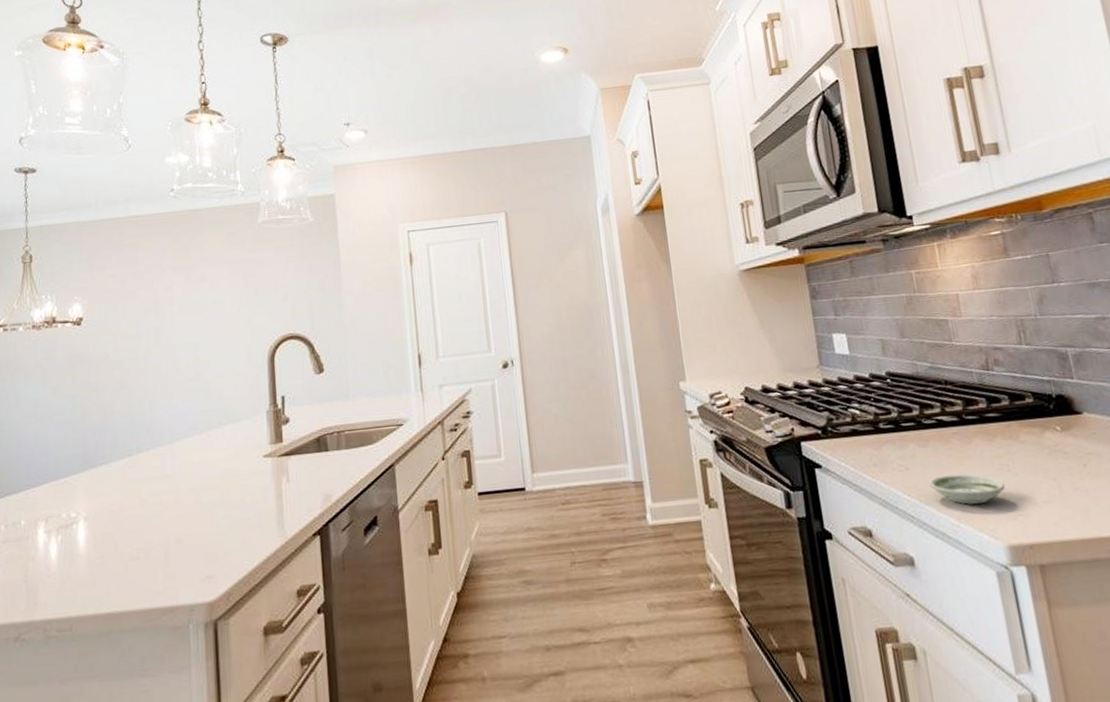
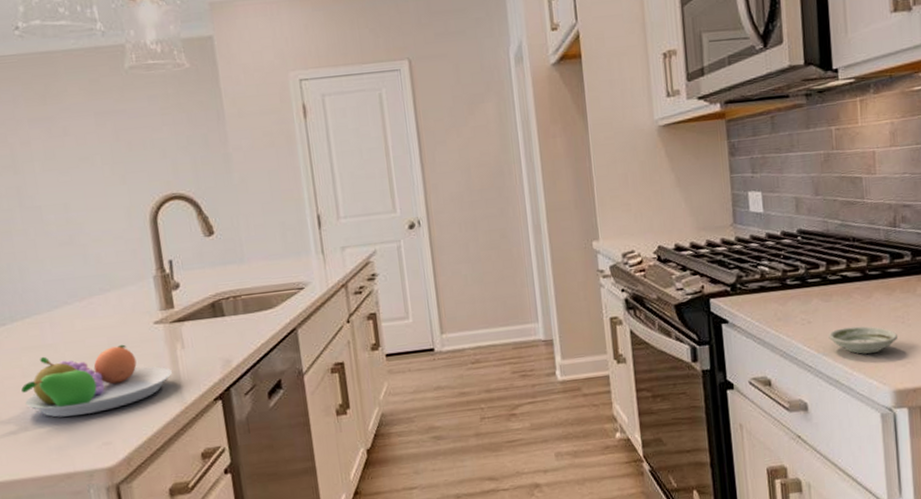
fruit bowl: none [138,477,276,549] -> present [21,344,172,418]

